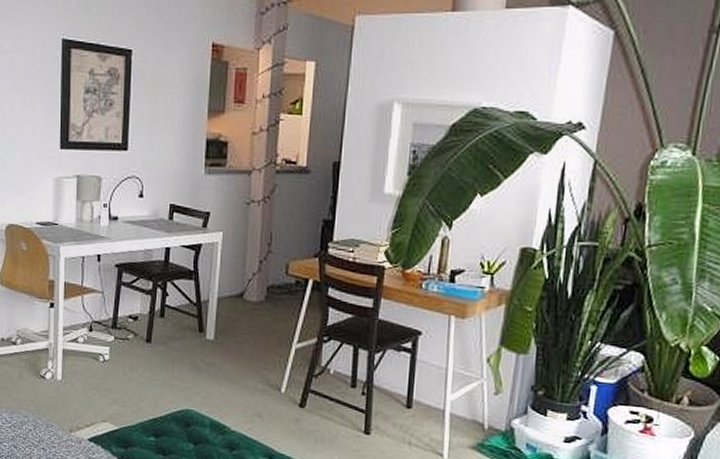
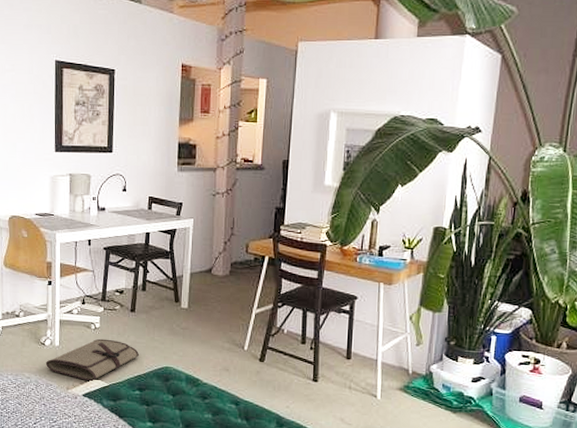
tool roll: none [46,373,155,423] -> present [46,338,139,381]

